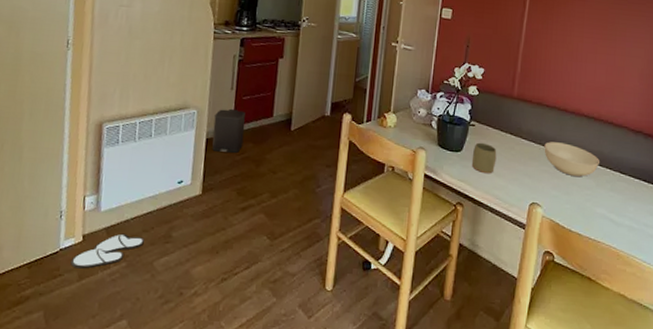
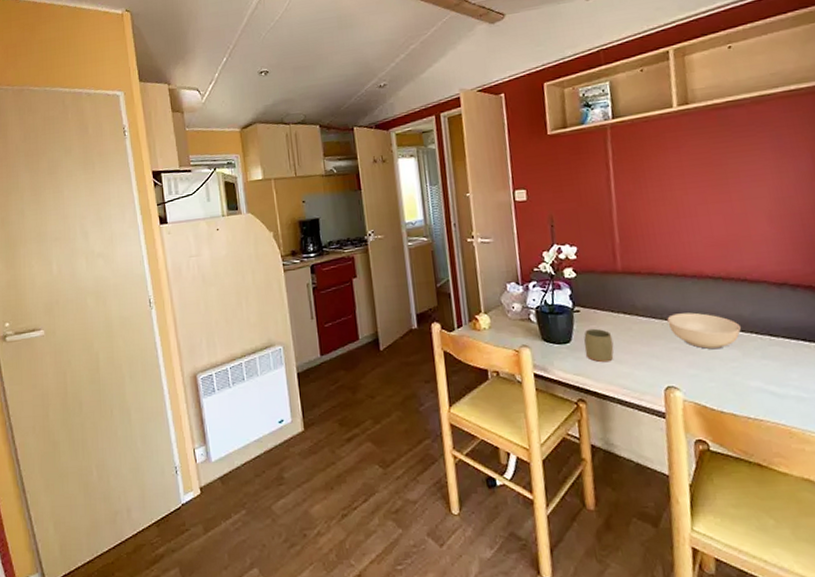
slippers: present [70,233,144,269] -> none [194,481,258,521]
pedal bin: present [212,108,246,153] -> none [300,338,335,385]

